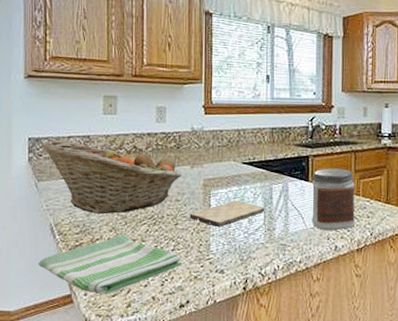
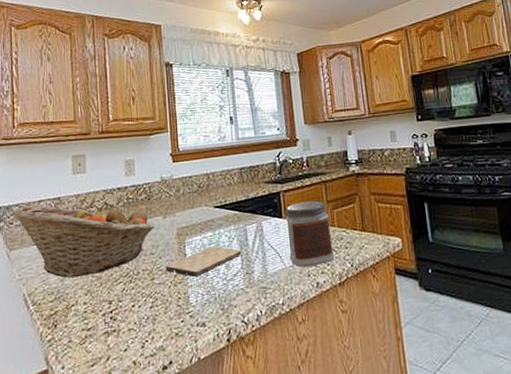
dish towel: present [38,234,182,294] -> none [12,296,161,365]

